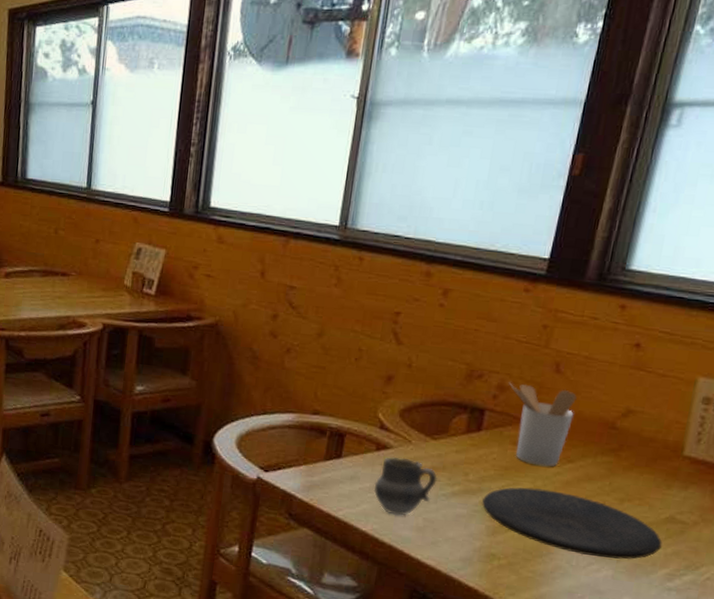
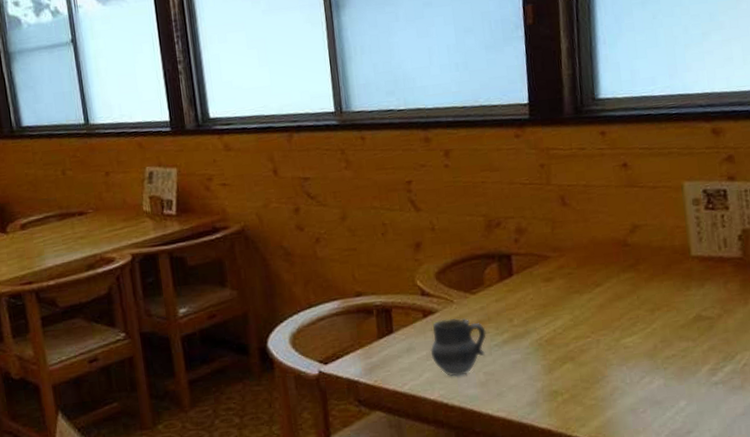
plate: present [482,487,662,559] -> none [532,315,698,371]
utensil holder: present [508,382,577,467] -> none [524,219,590,297]

